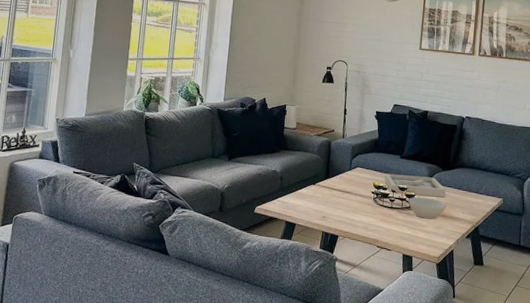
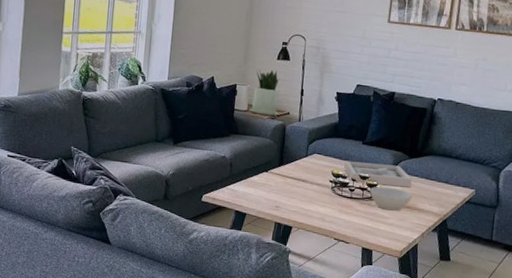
planter: none [297,91,325,134] -> present [248,69,280,117]

